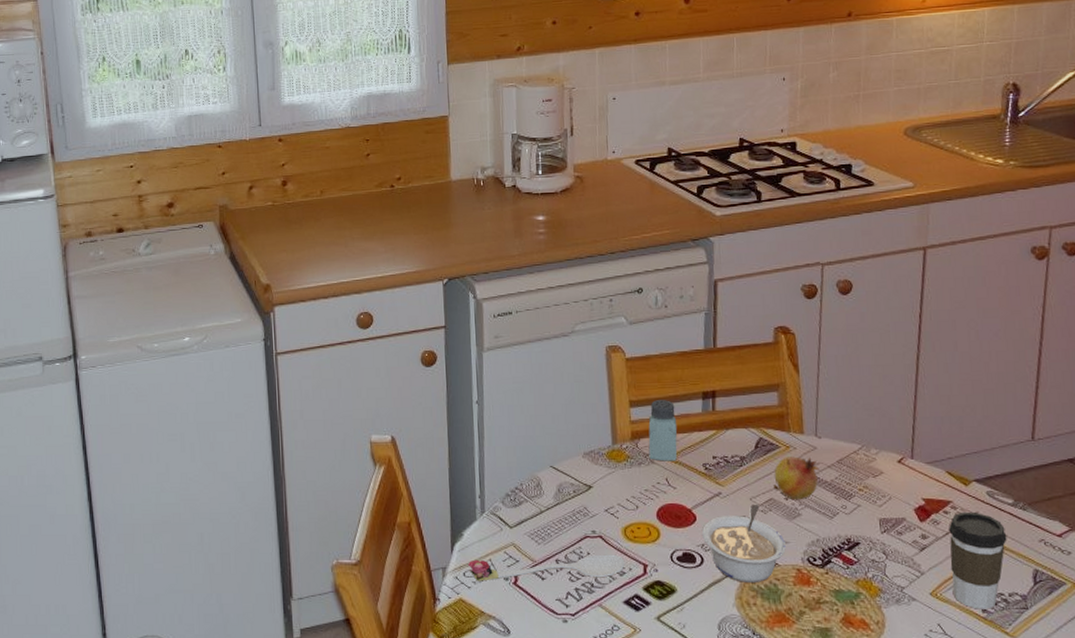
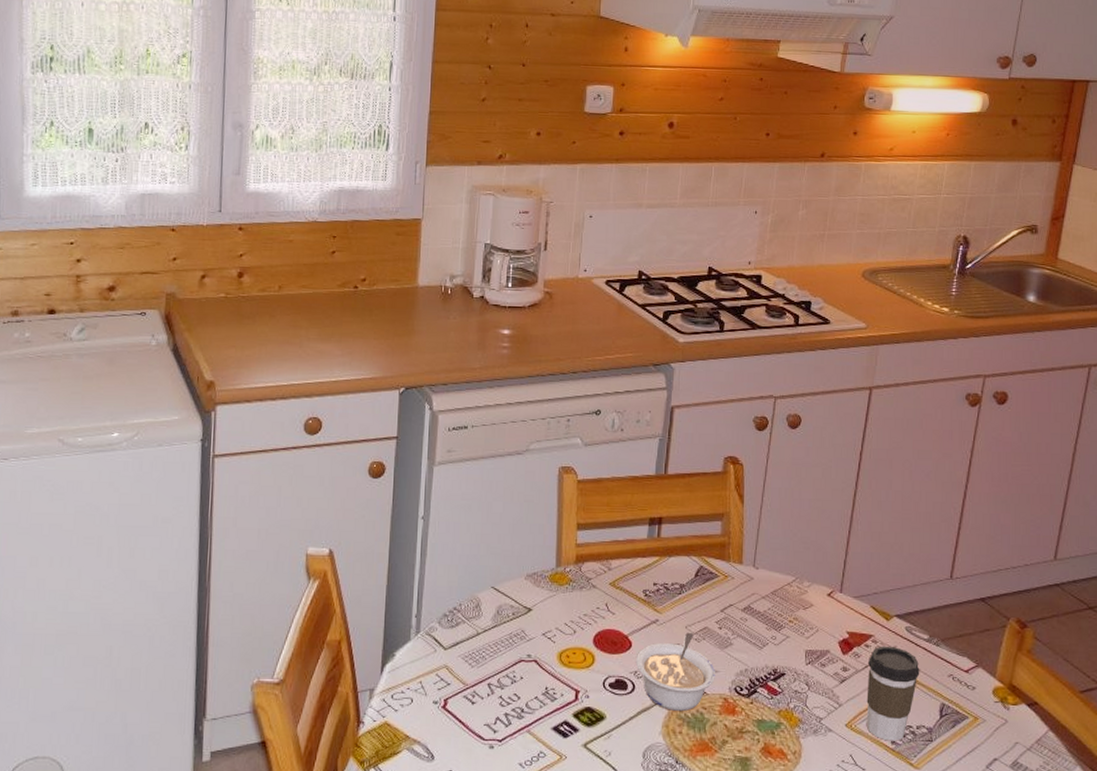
spoon: present [468,554,625,581] -> none [397,679,558,704]
saltshaker: present [648,400,678,462] -> none [591,524,622,587]
fruit: present [773,456,820,499] -> none [709,586,754,629]

